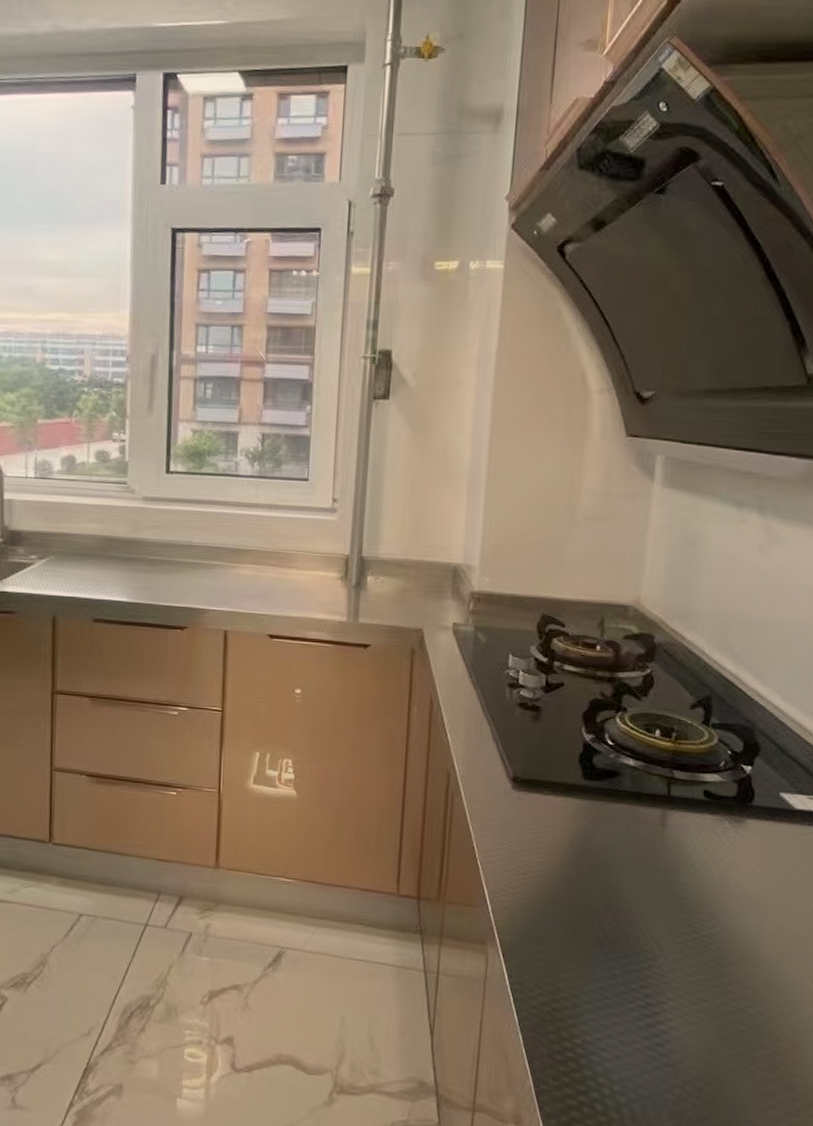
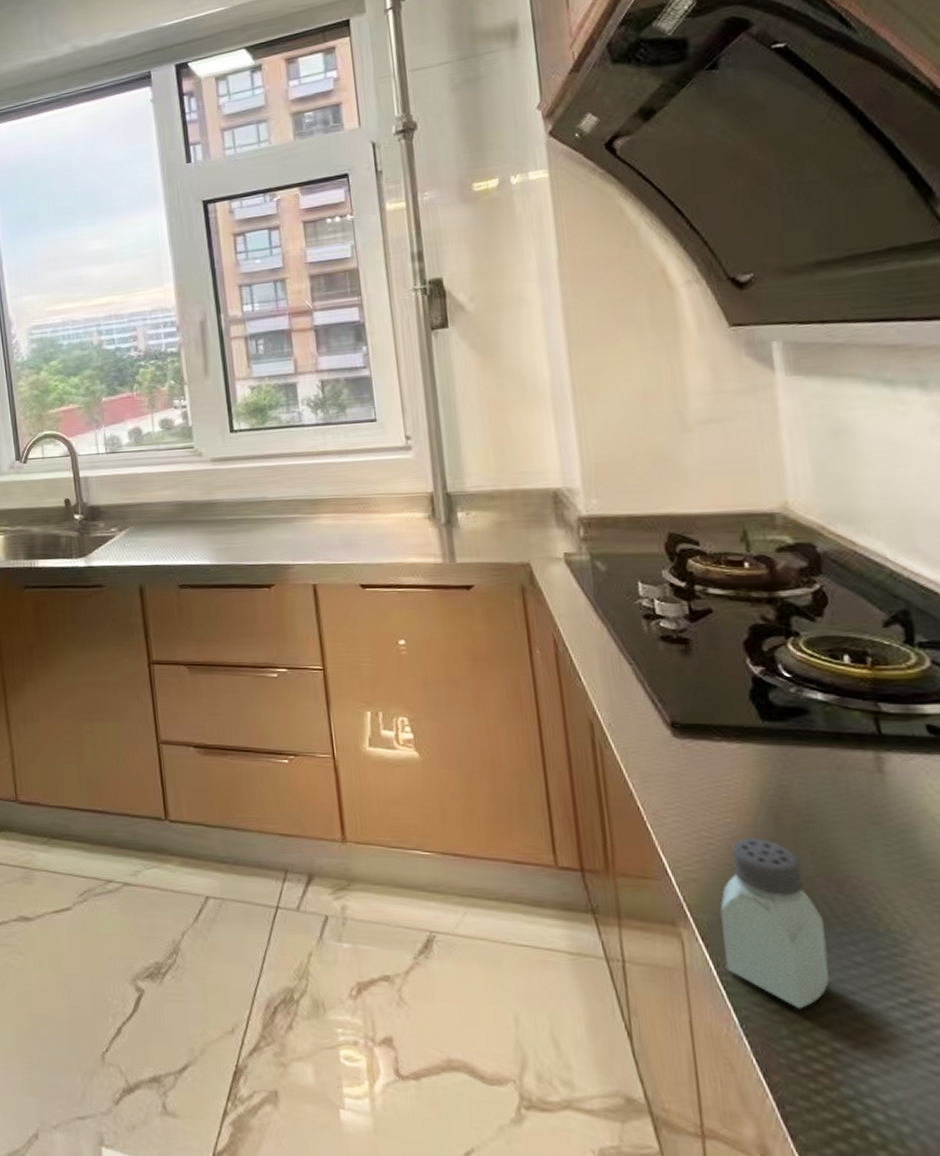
saltshaker: none [517,874,598,1011] -> present [719,837,829,1010]

